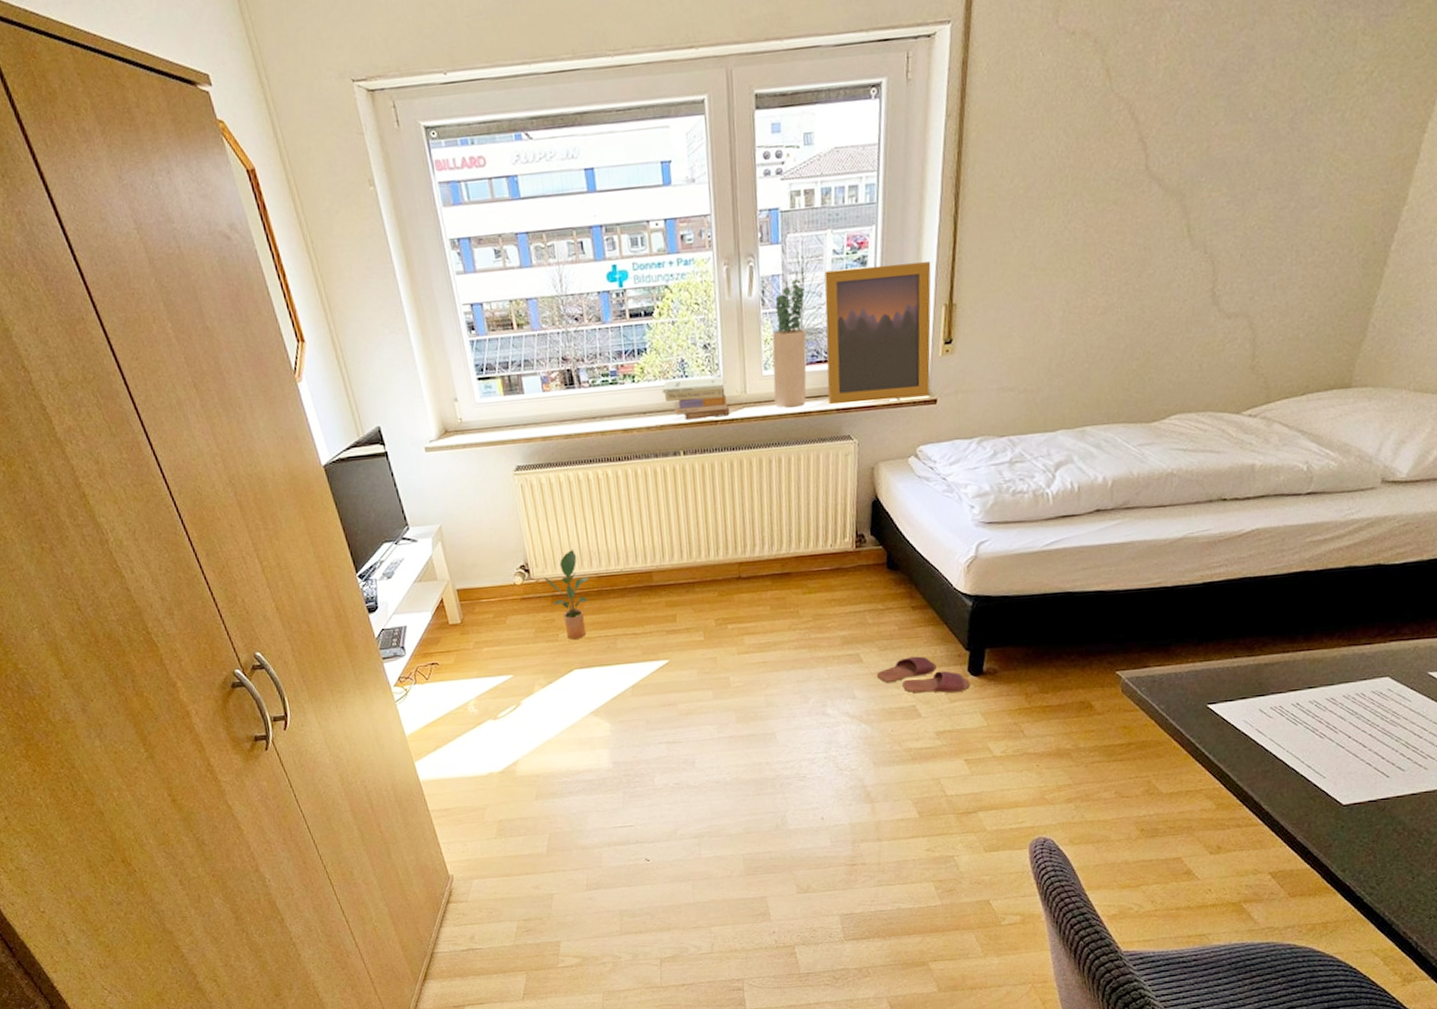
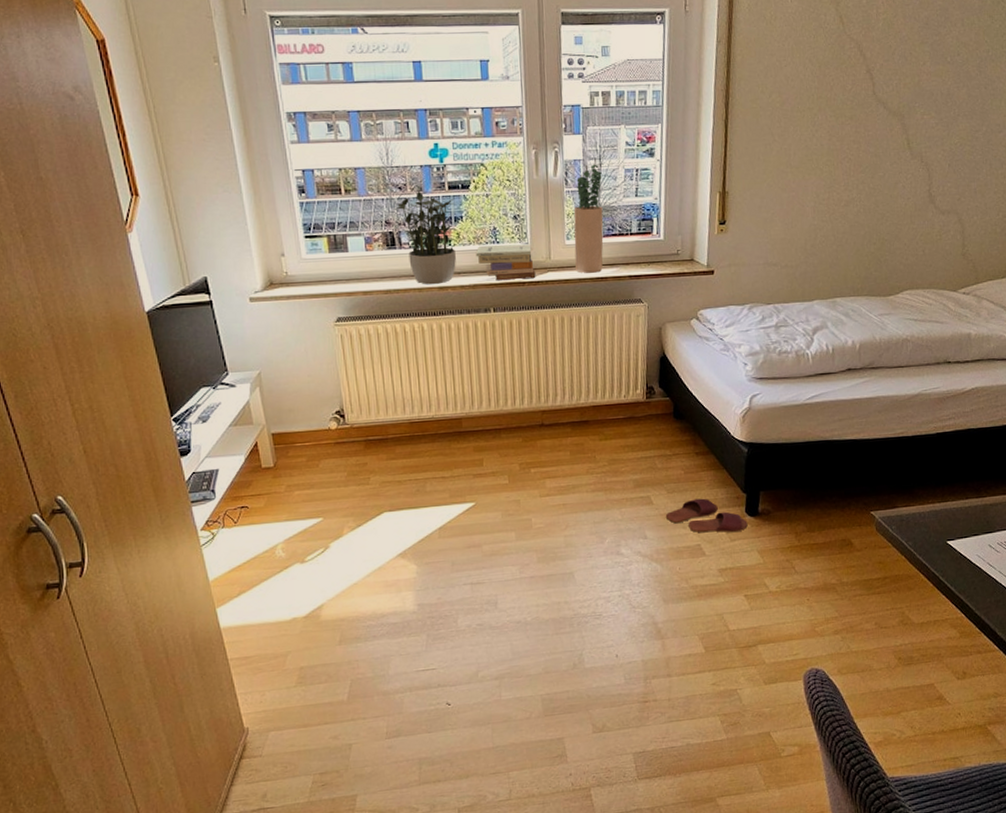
potted plant: present [544,550,589,640] -> none [358,397,402,483]
potted plant: none [570,322,641,428] -> present [394,192,456,285]
picture frame: present [824,261,931,405] -> none [619,155,708,272]

